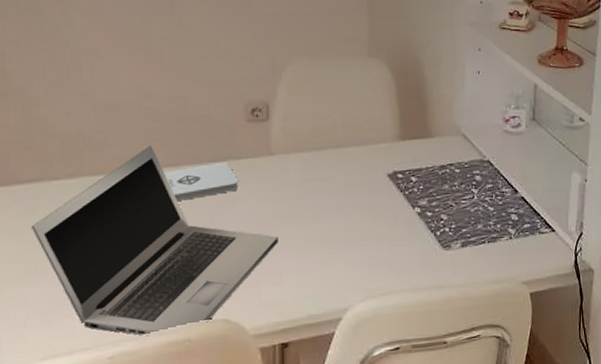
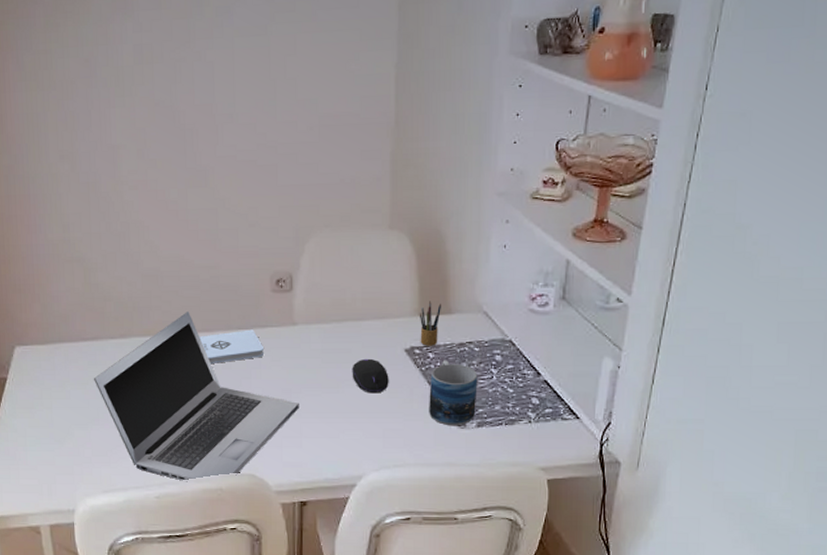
computer mouse: none [334,185,373,221] -> present [352,358,389,394]
pencil box: none [401,126,422,170] -> present [420,301,441,346]
mug: none [413,183,460,248] -> present [429,360,478,425]

